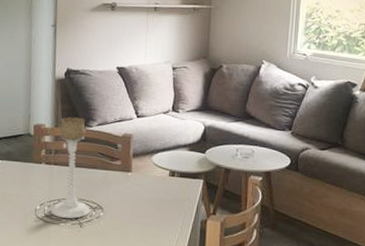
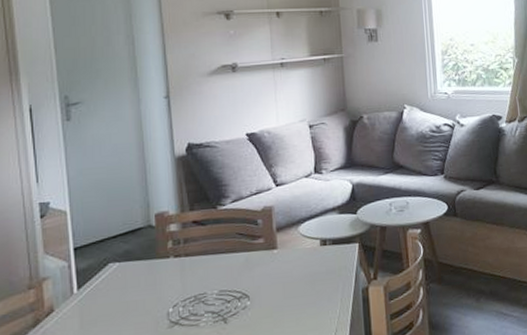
candle holder: present [51,117,90,219] -> none [186,196,234,317]

